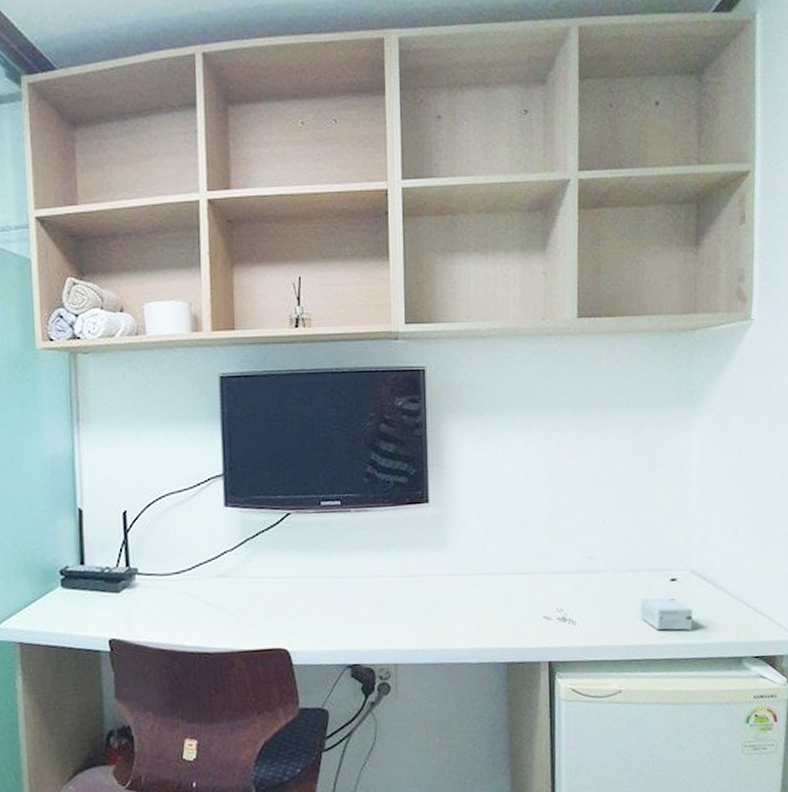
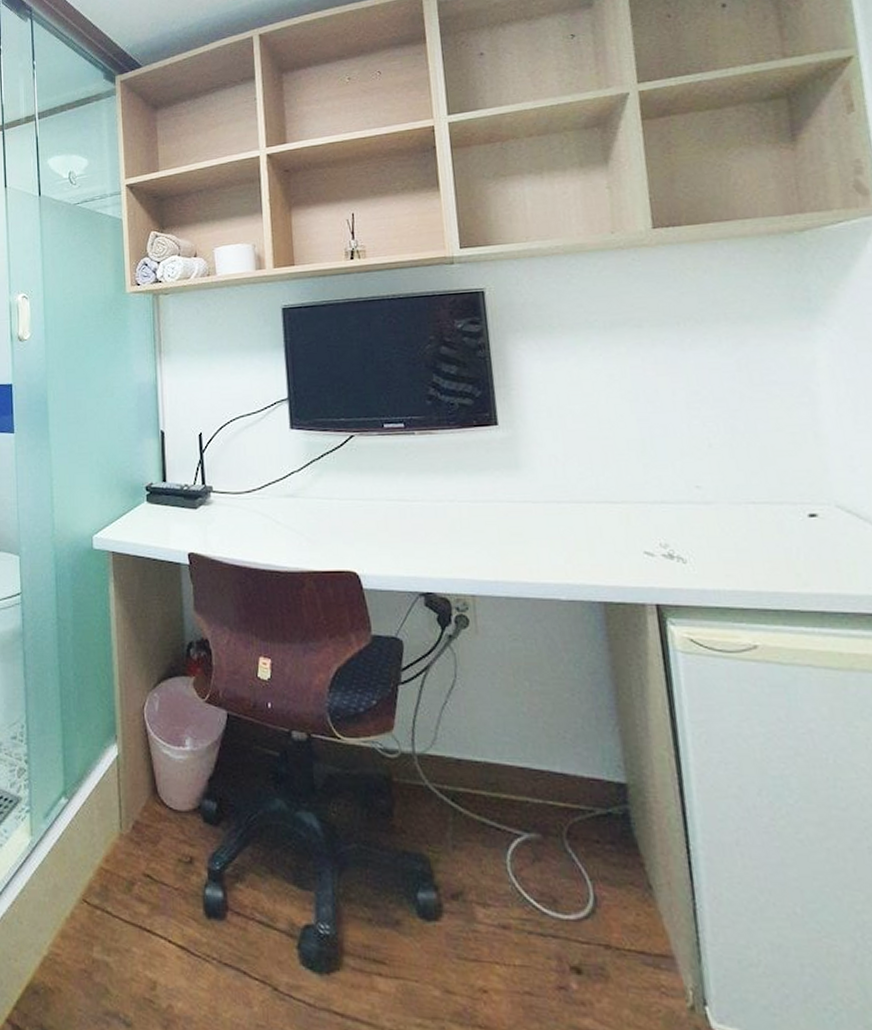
small box: present [640,598,693,631] -> none [769,536,848,578]

